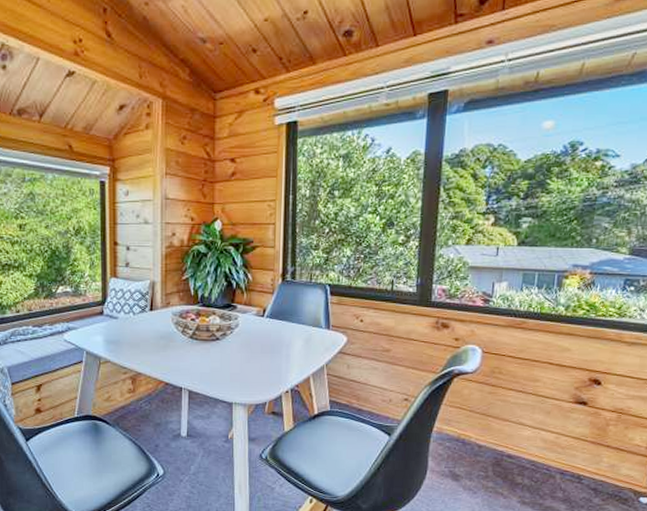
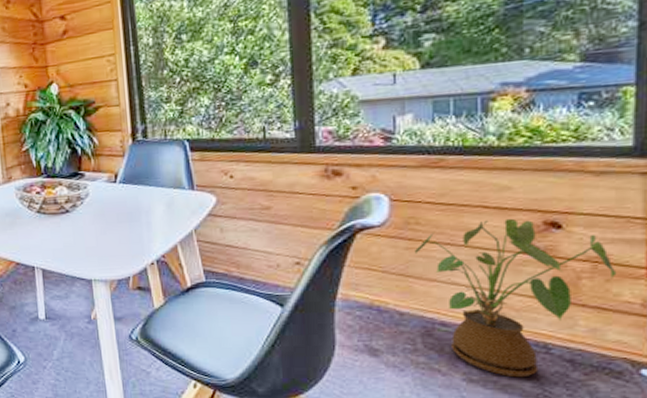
house plant: none [496,374,634,501] -> present [415,218,617,378]

